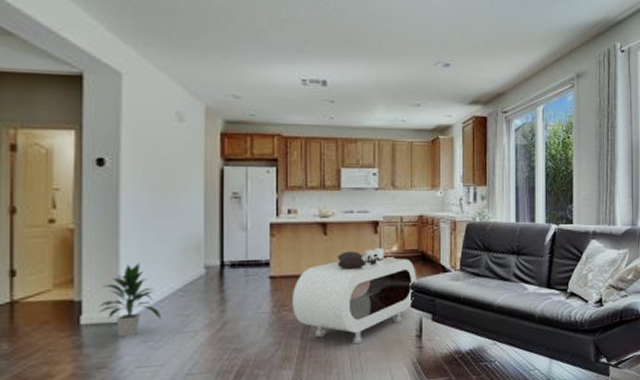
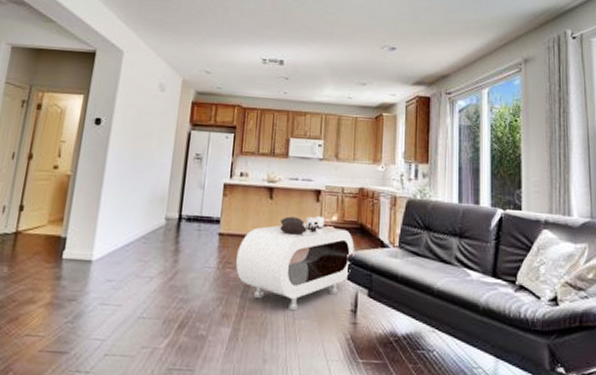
indoor plant: present [98,262,161,337] -> none [77,208,125,275]

